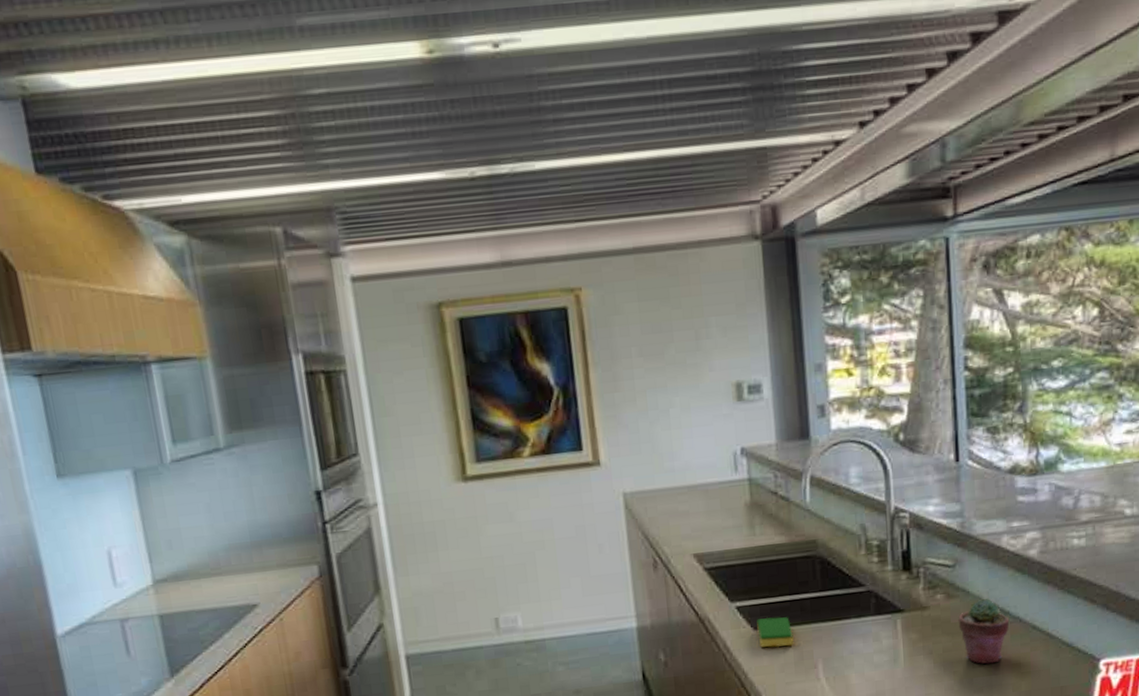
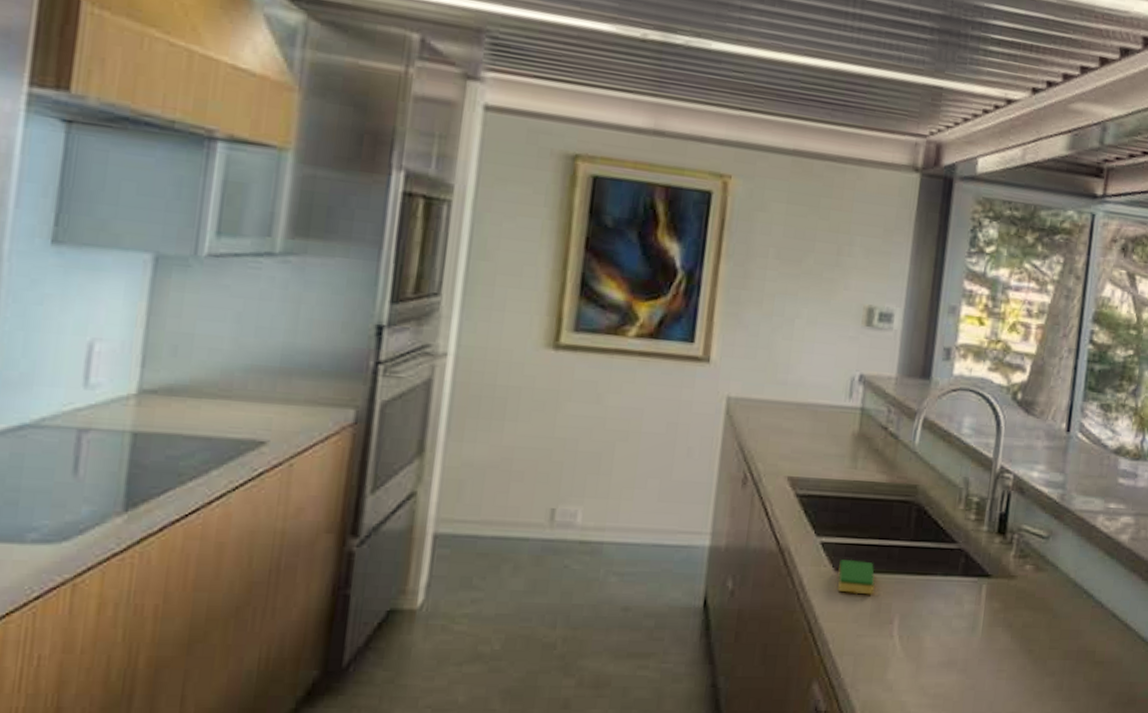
potted succulent: present [958,599,1010,665] -> none [1042,577,1092,647]

